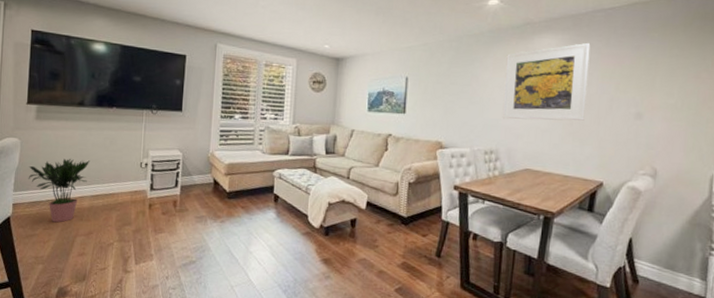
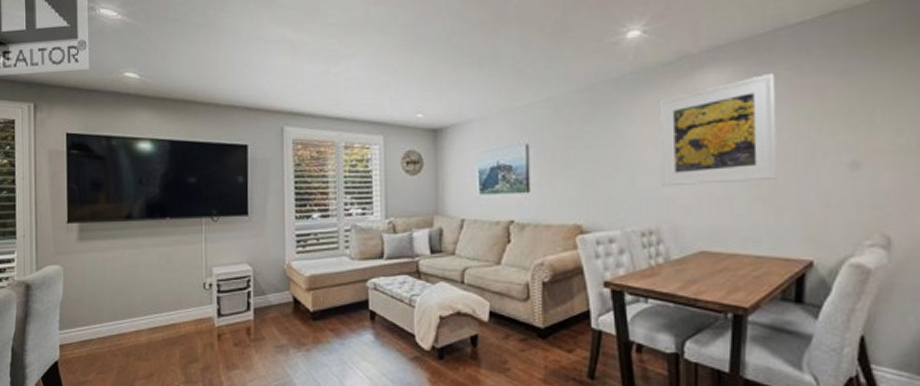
potted plant: present [28,158,90,223] -> none [74,285,145,365]

